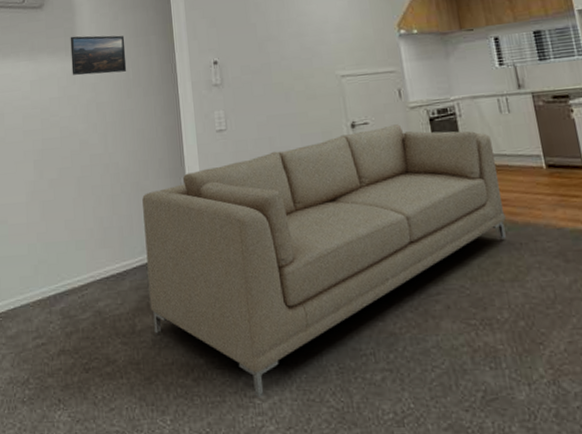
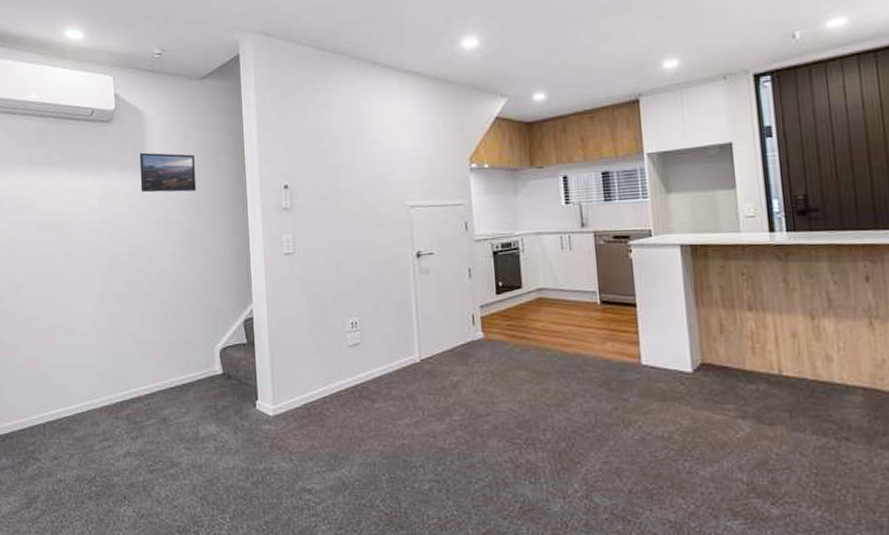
sofa: present [142,124,506,398] -> none [209,256,557,502]

